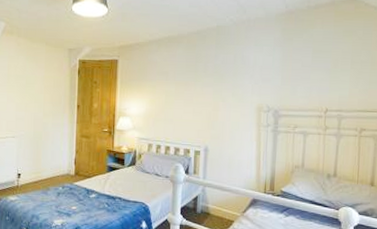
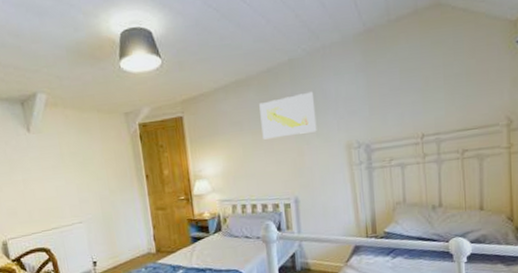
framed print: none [184,56,234,92] -> present [259,91,317,140]

